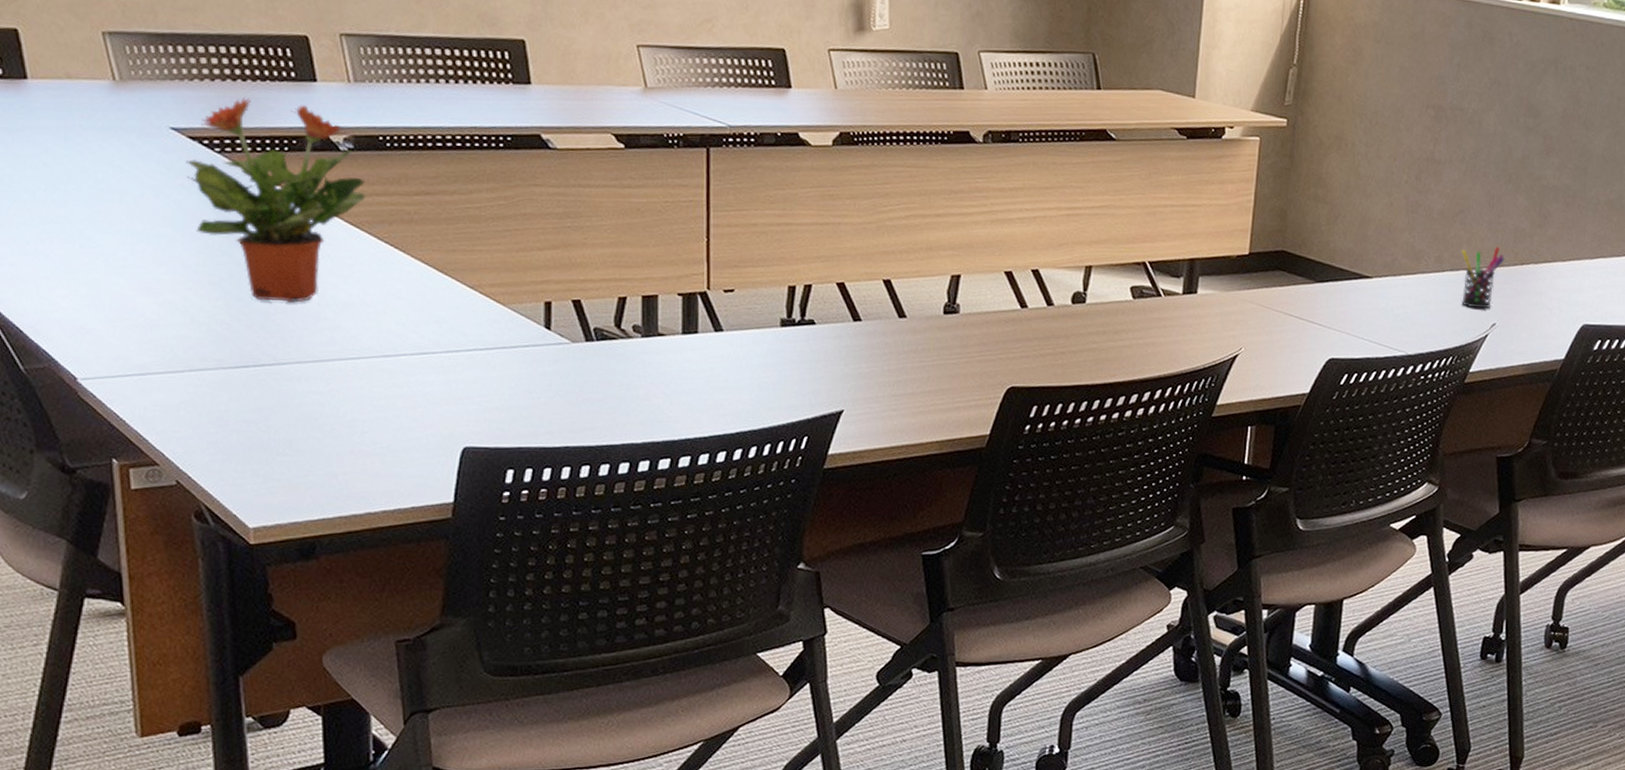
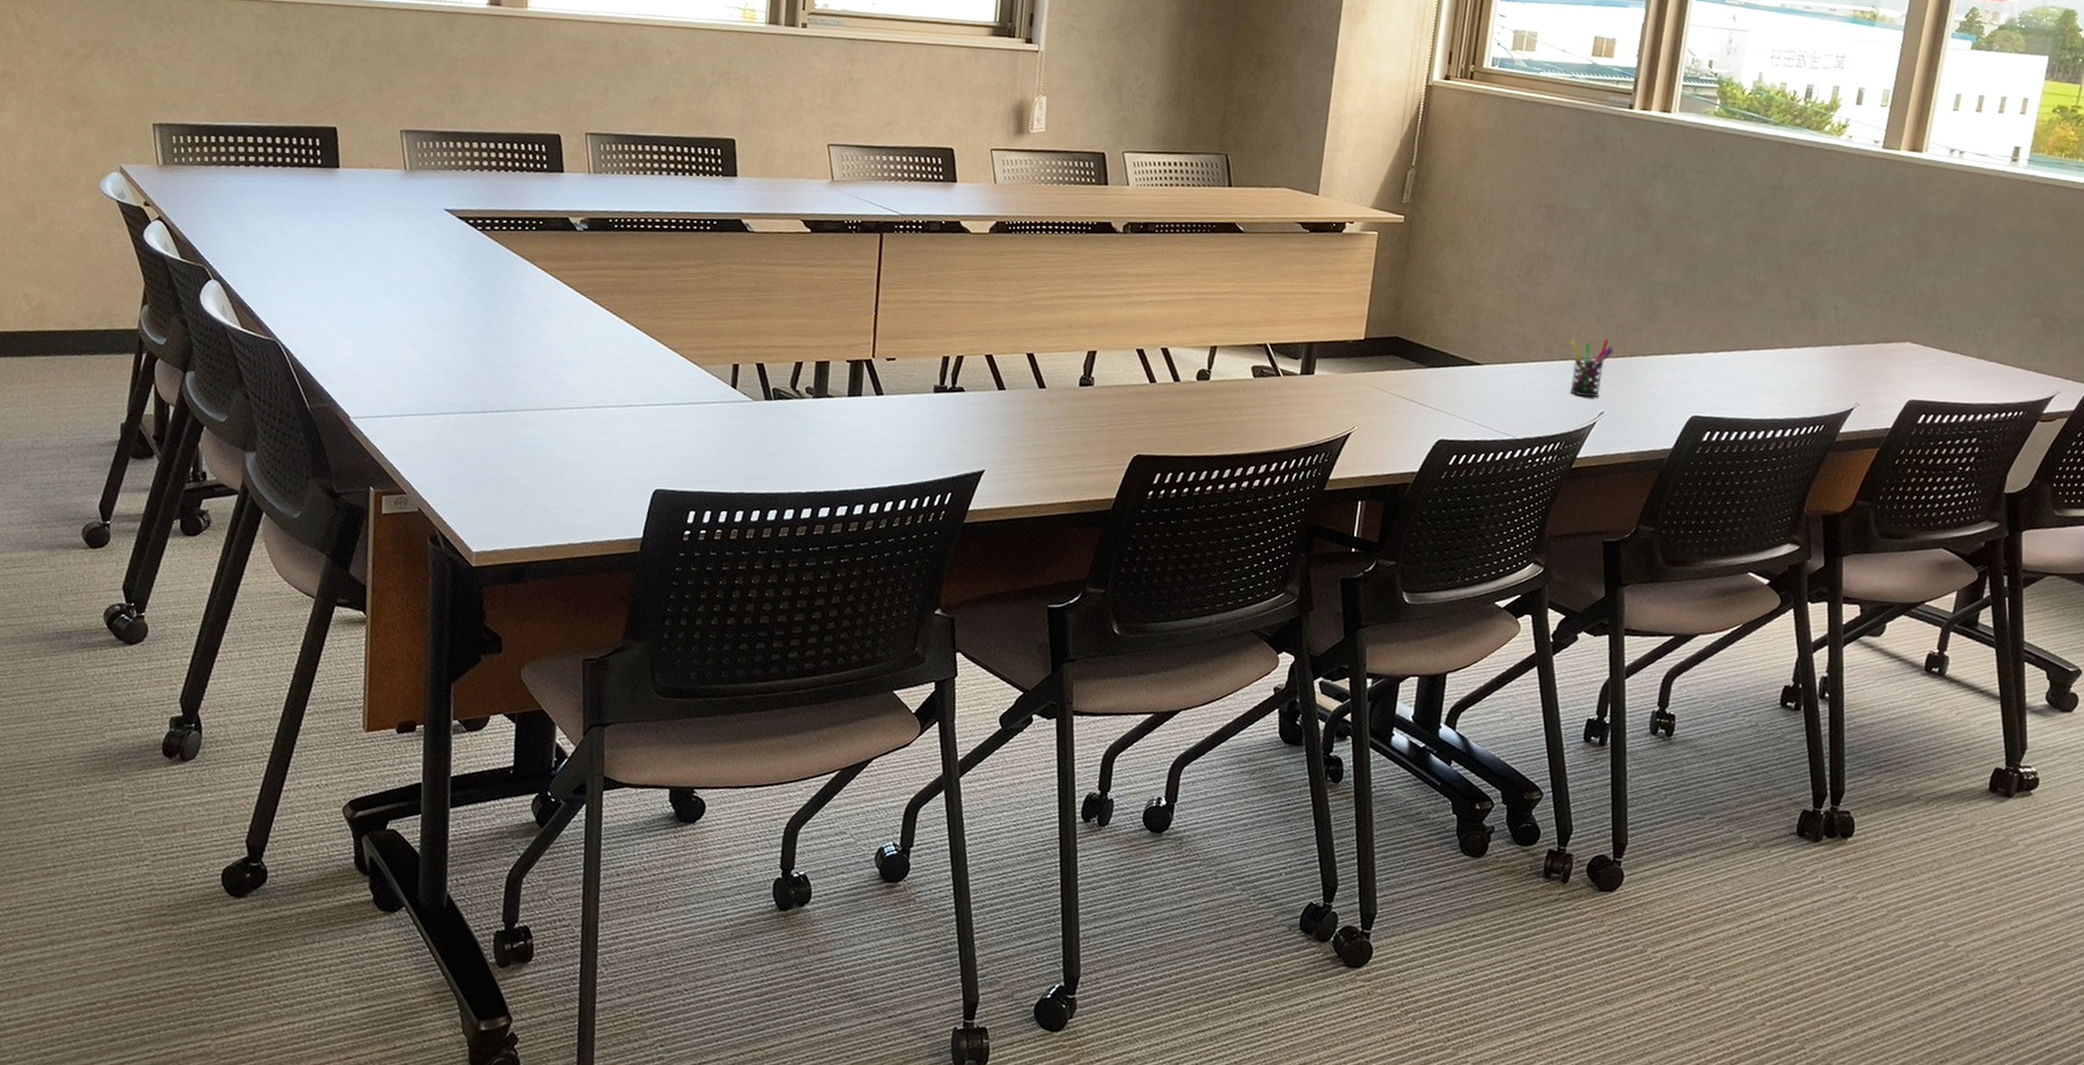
potted plant: present [186,97,367,304] -> none [453,184,595,359]

